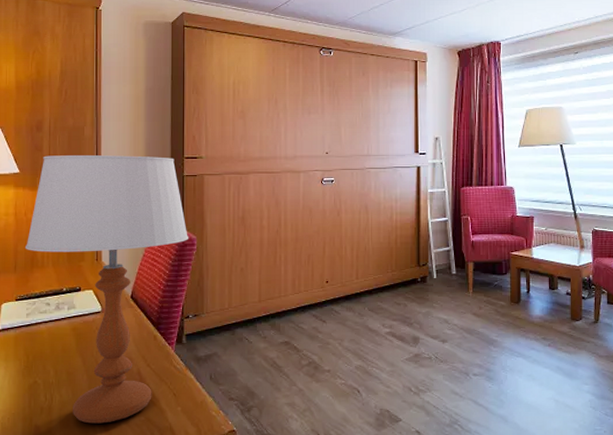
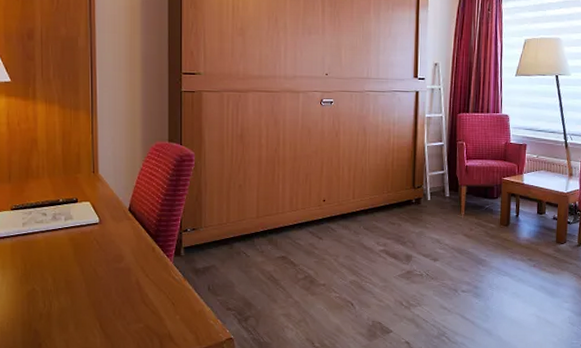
table lamp: present [26,155,189,424] -> none [20,65,187,330]

